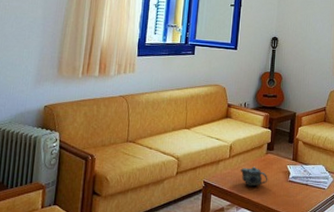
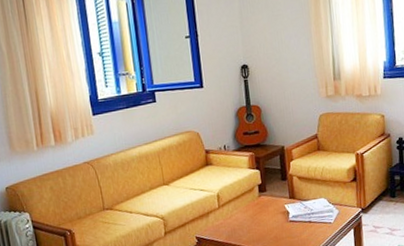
teapot: present [240,166,268,187] -> none [233,212,266,234]

